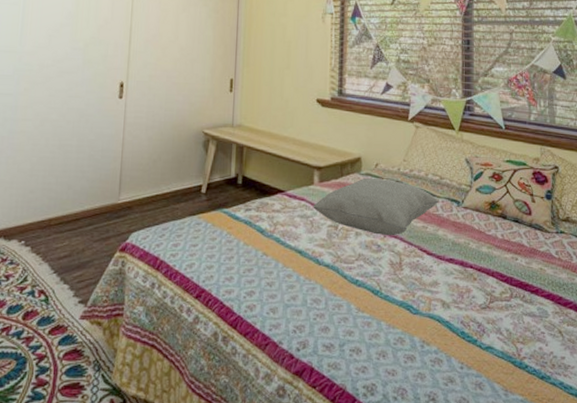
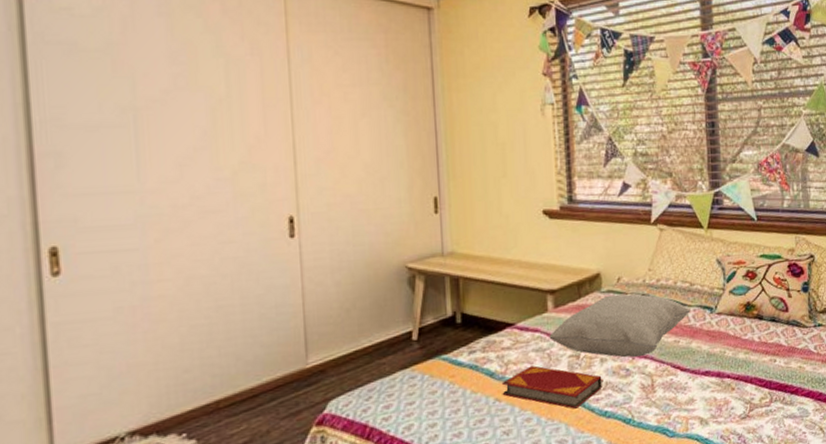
hardback book: none [269,229,356,273] -> present [501,365,602,409]

